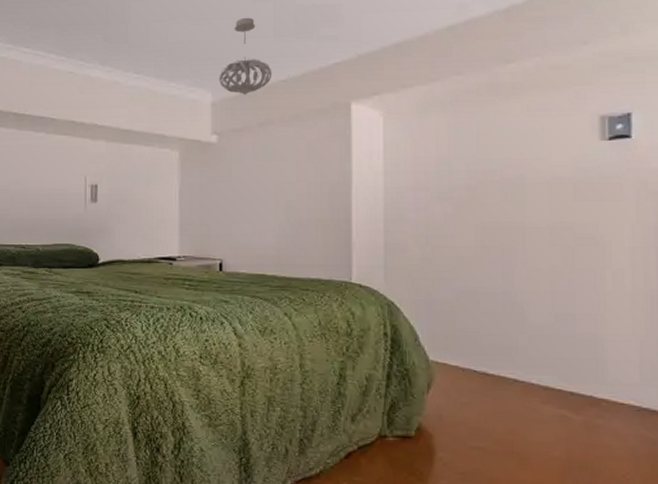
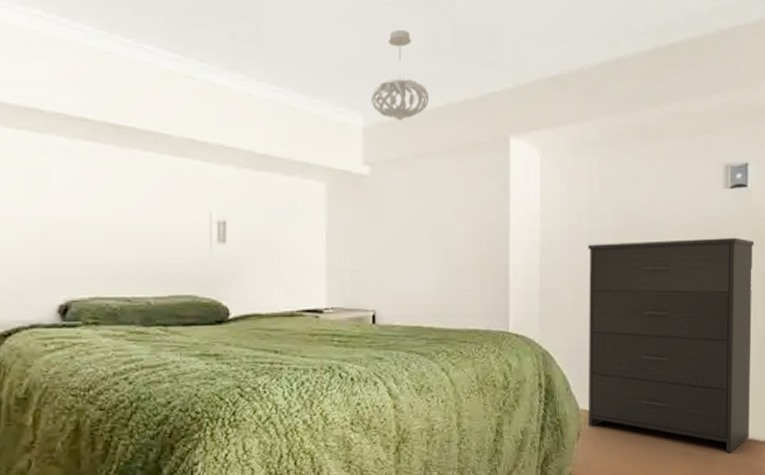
dresser: none [436,190,643,422] -> present [587,237,755,454]

